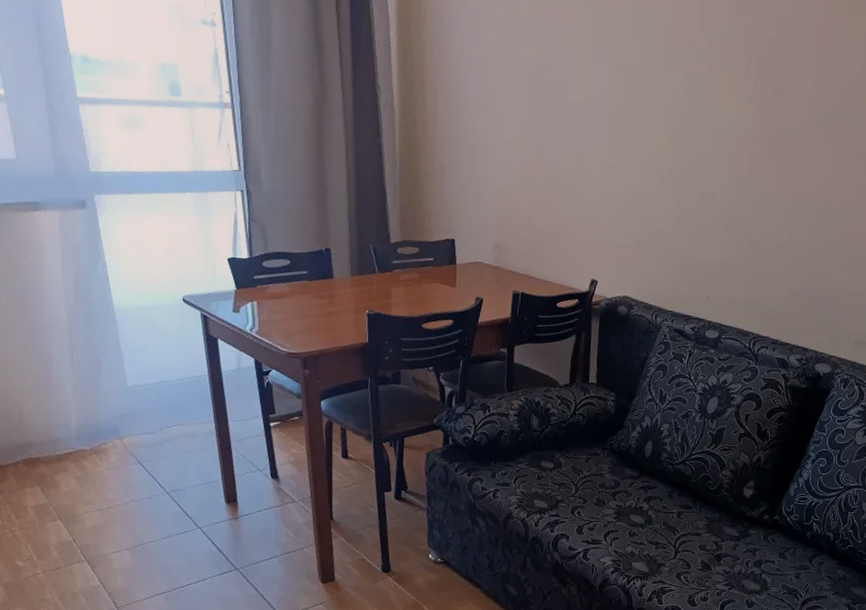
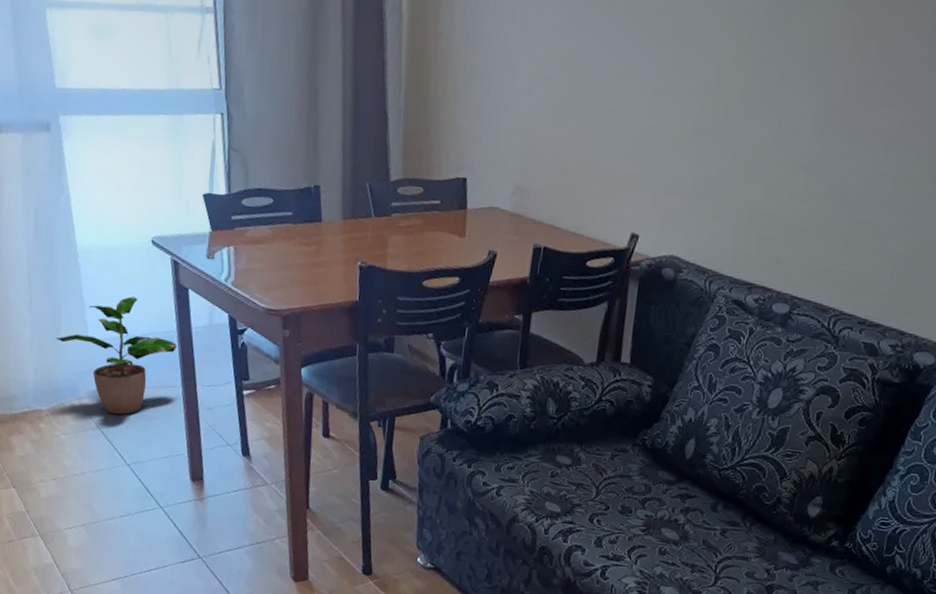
potted plant: none [97,347,209,450] -> present [56,296,177,415]

